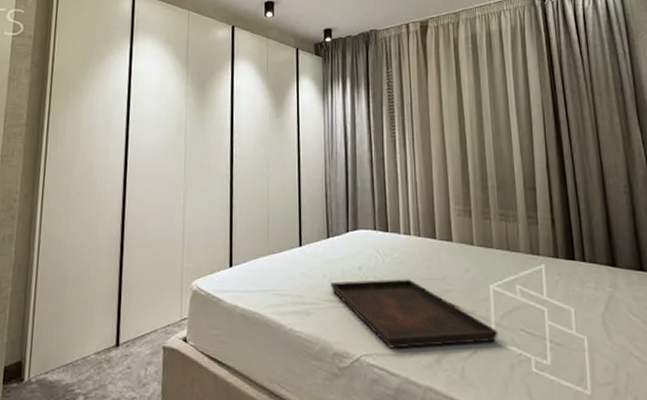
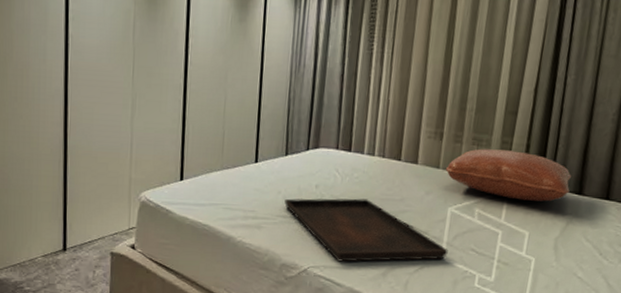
pillow: none [479,224,603,275] -> present [445,148,571,202]

